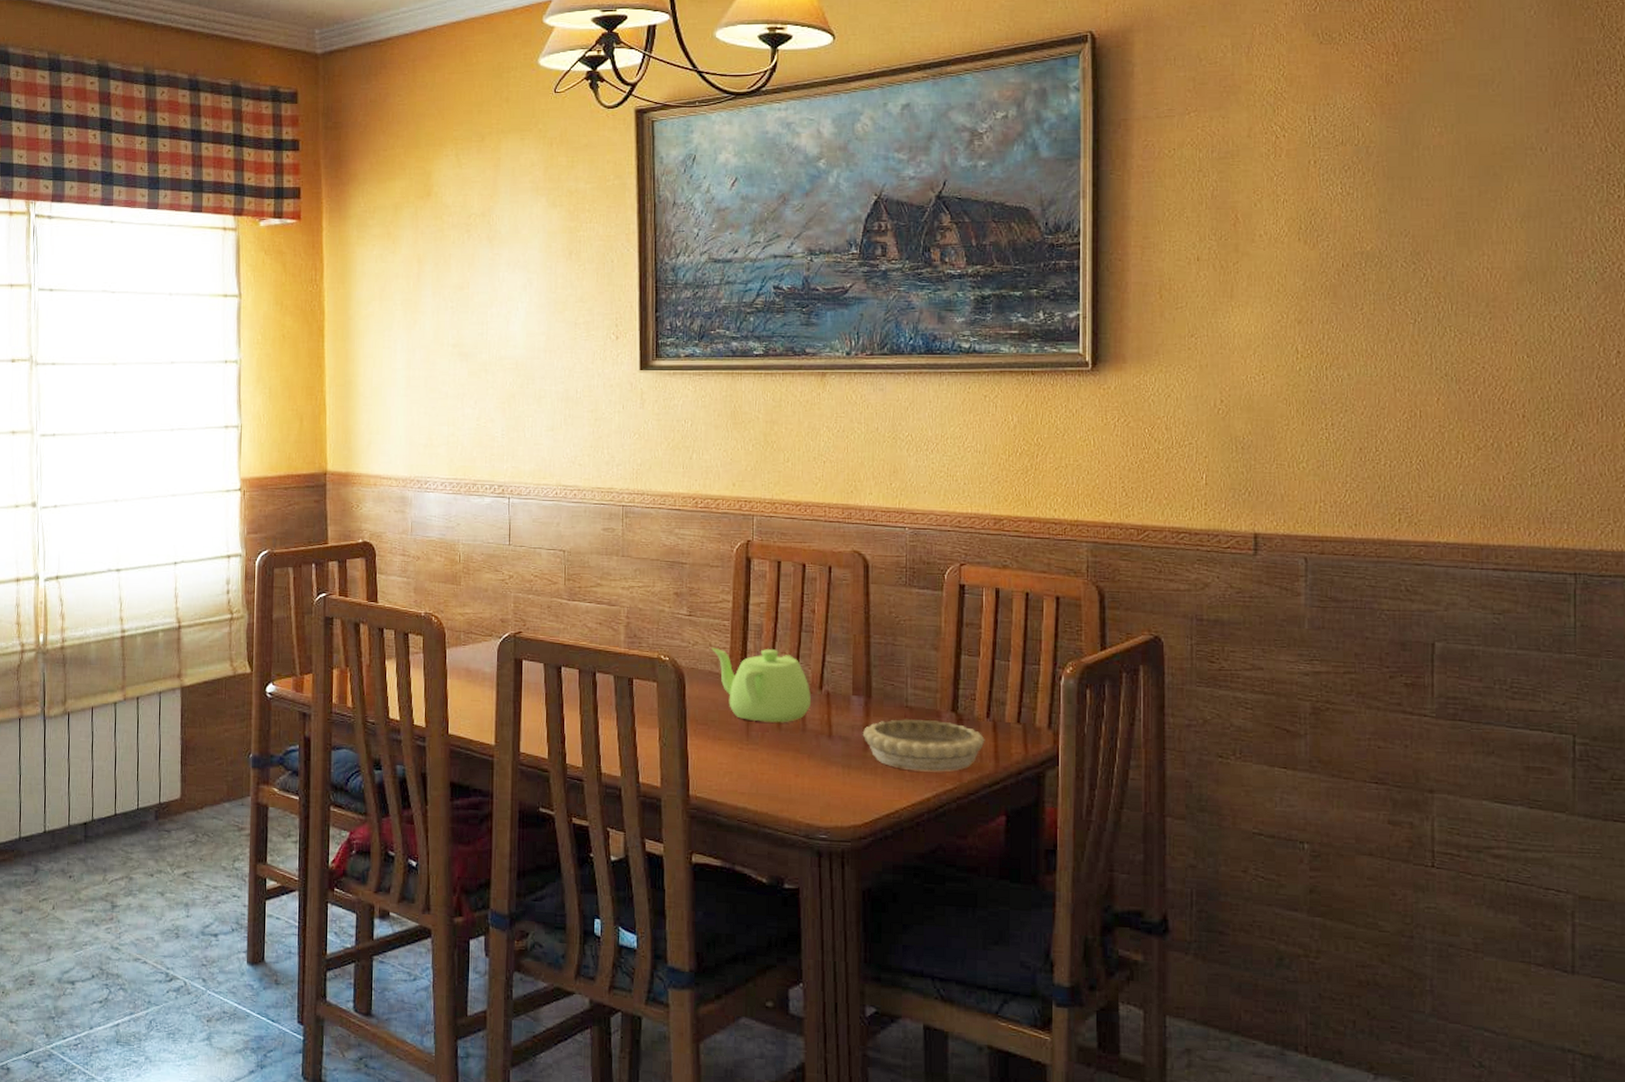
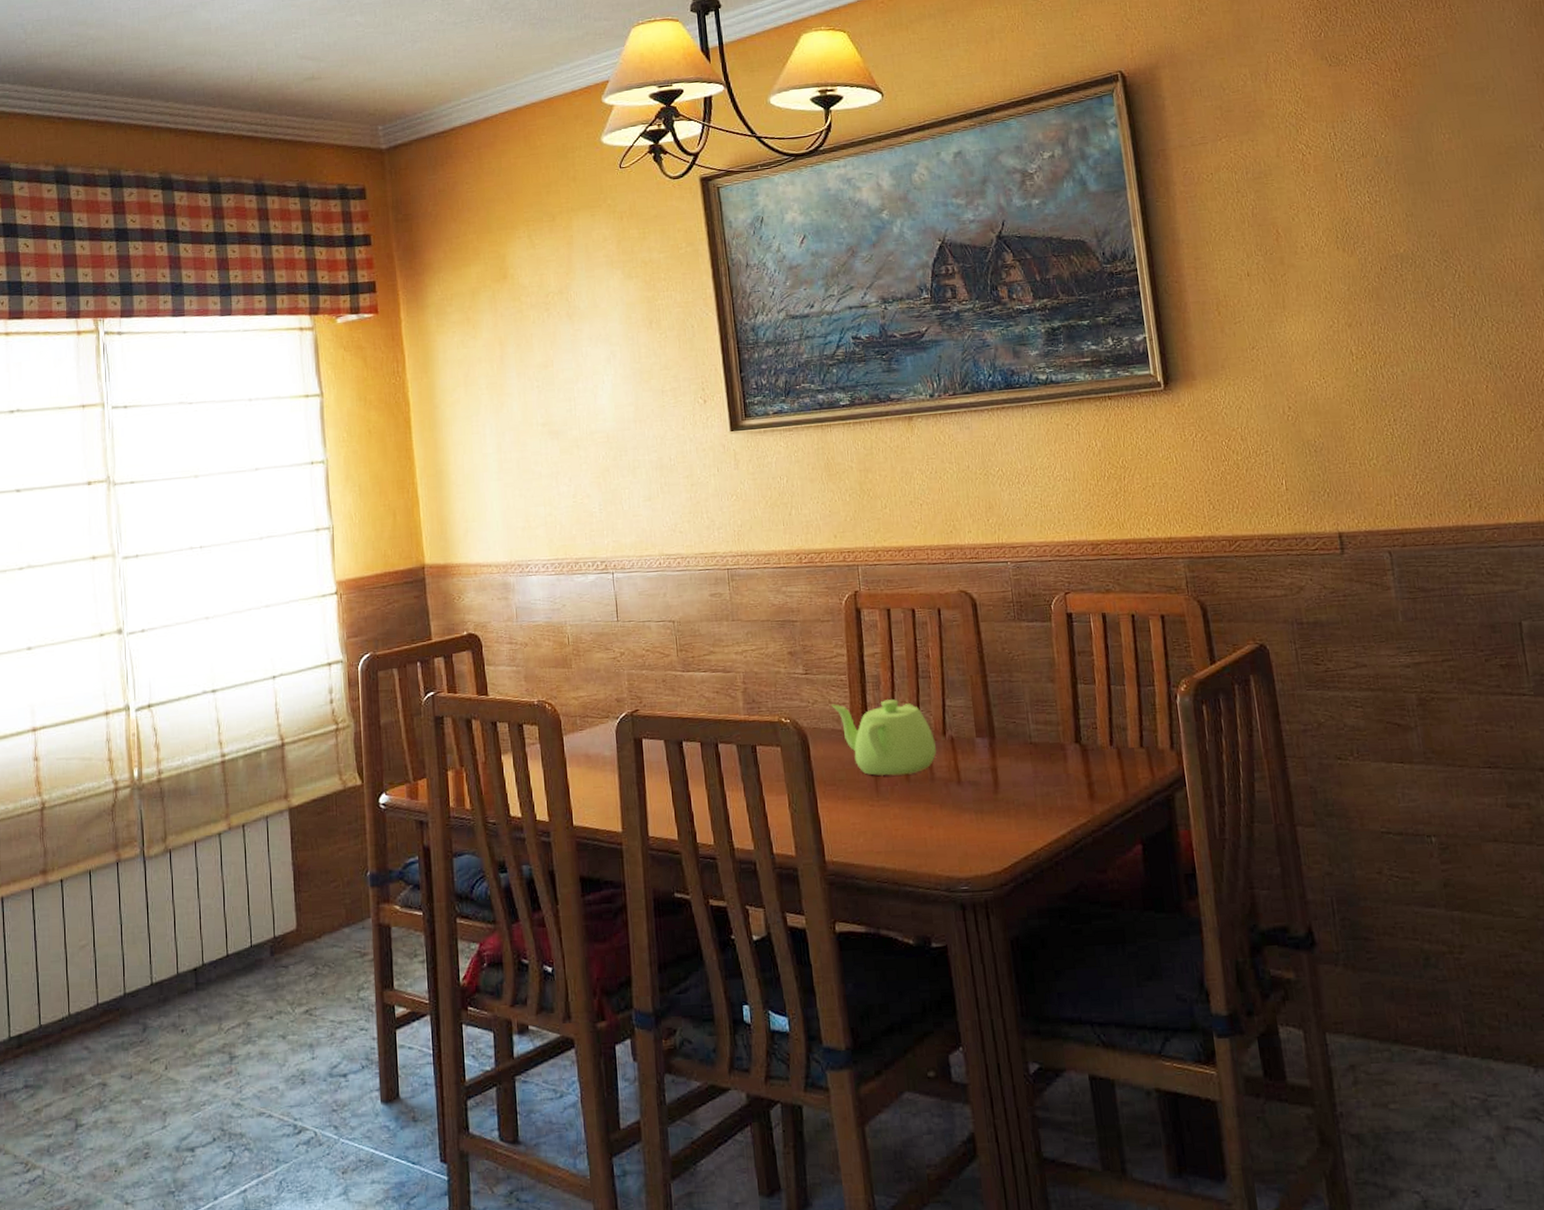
decorative bowl: present [862,718,985,772] -> none [991,754,1112,809]

